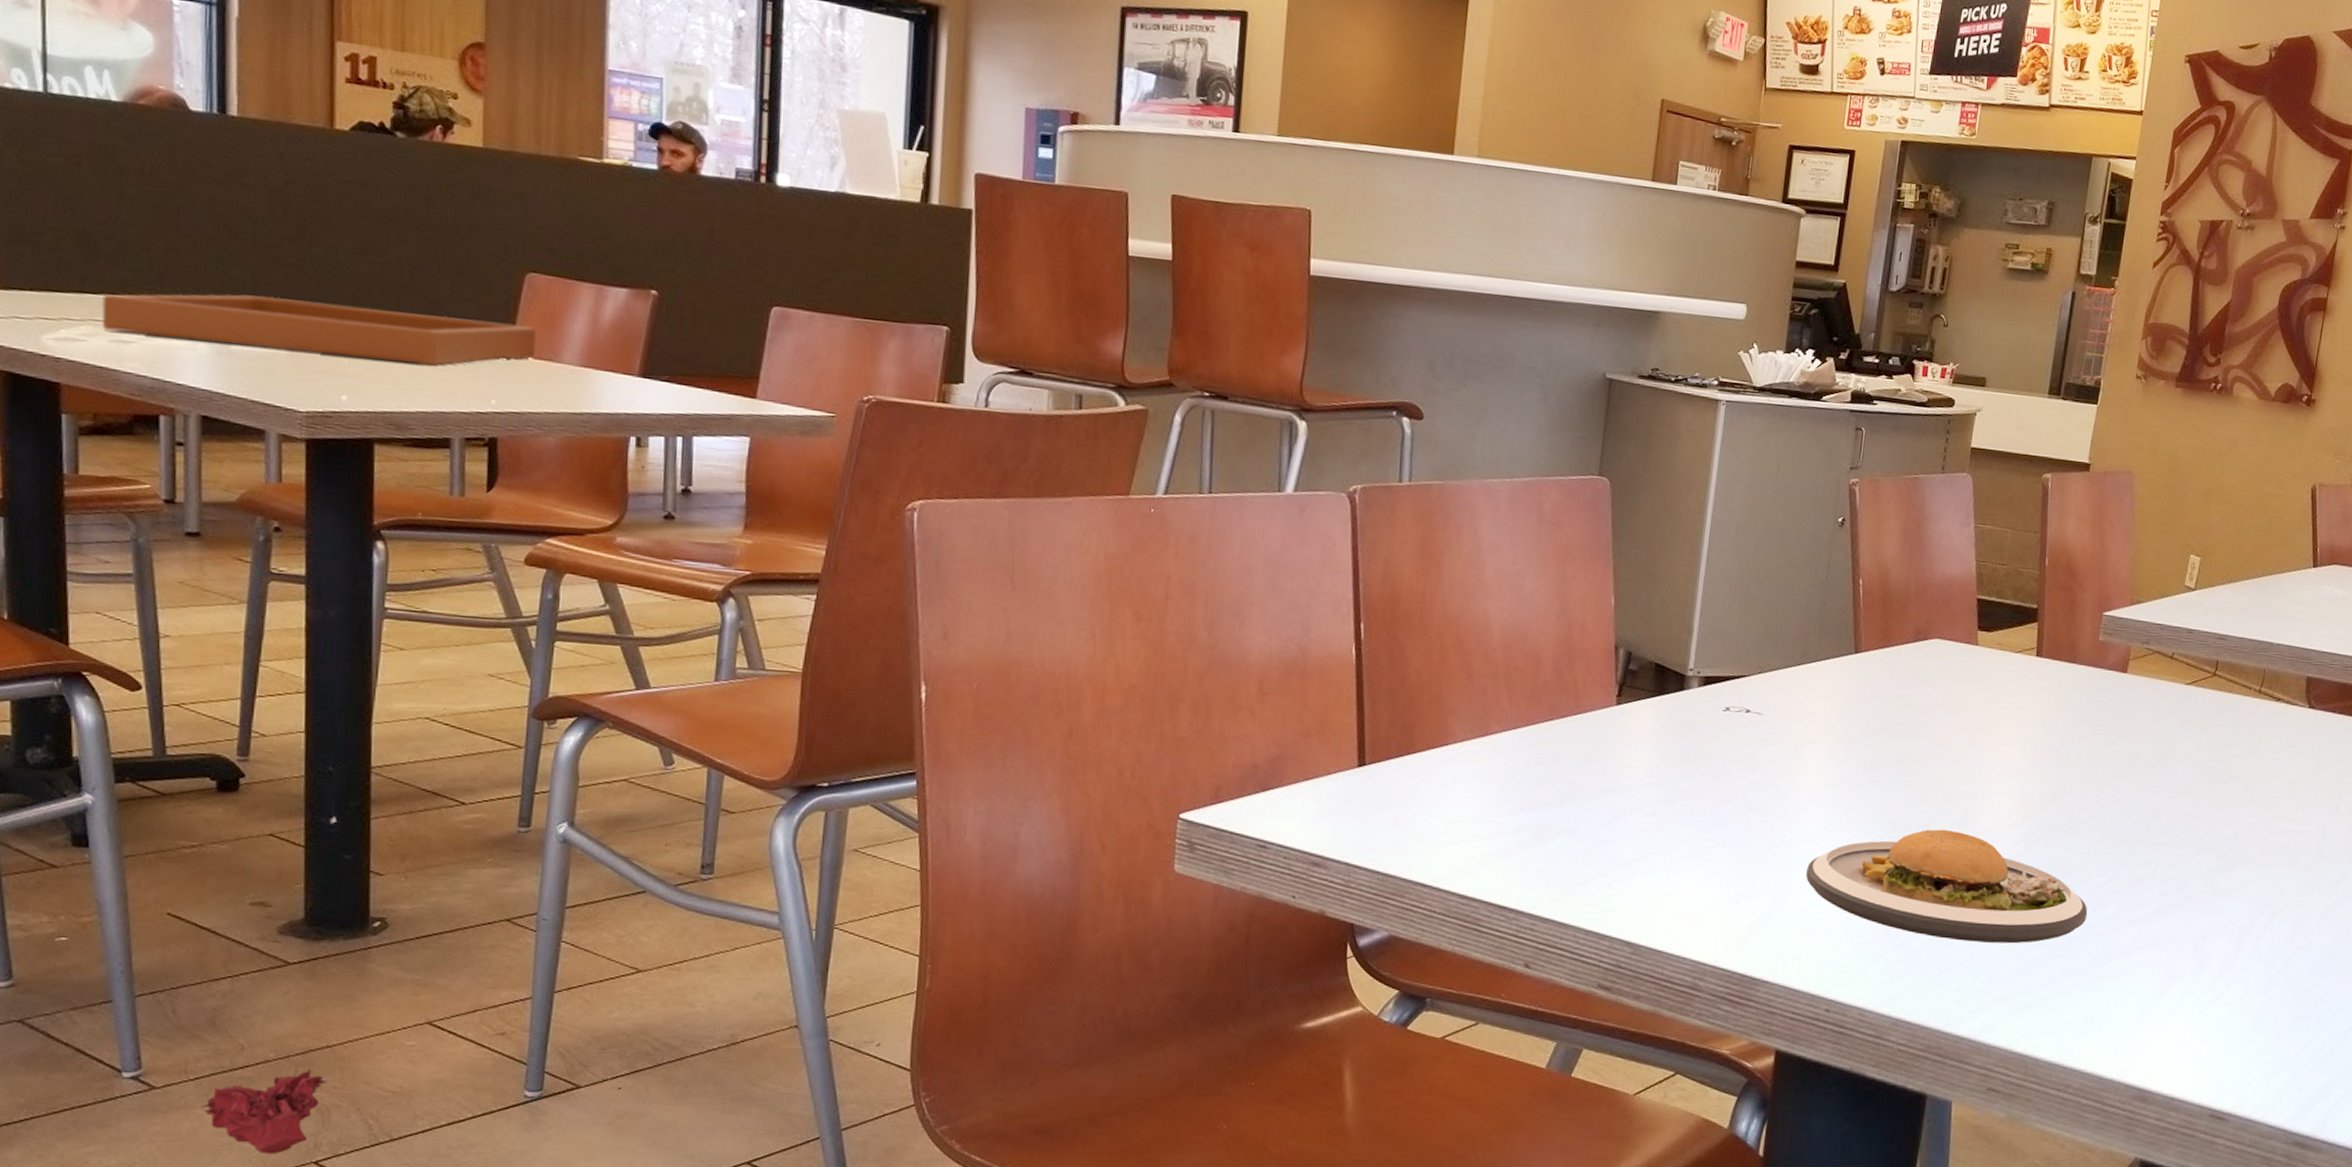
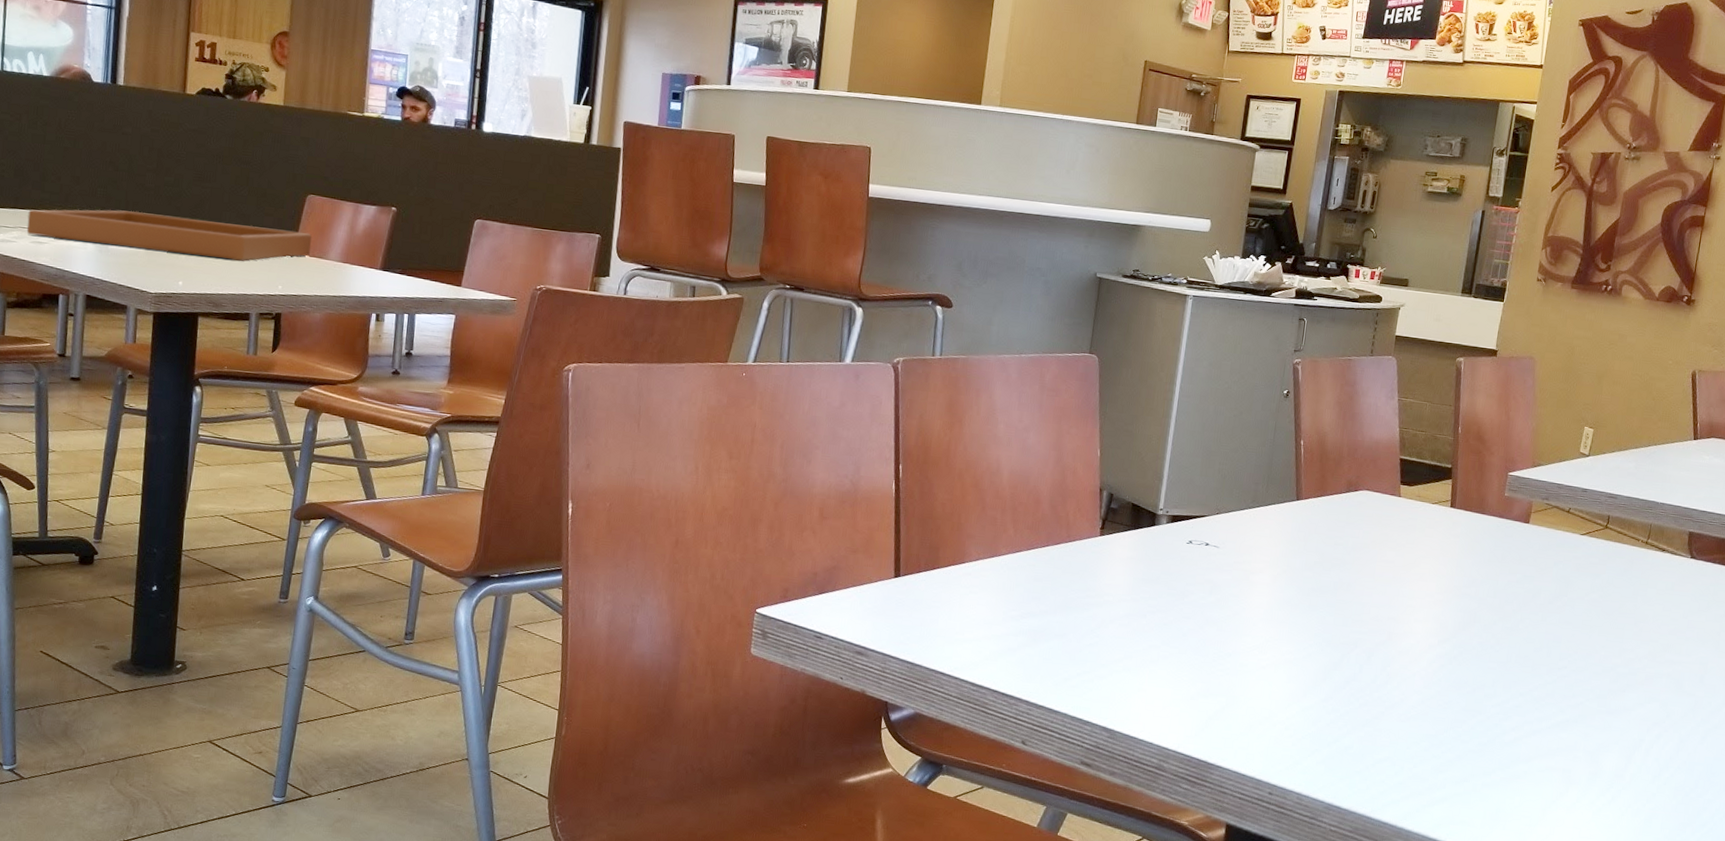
crumpled paper: present [201,1069,327,1155] -> none [53,771,138,833]
hamburger: present [1806,829,2088,944] -> none [1253,647,1495,746]

